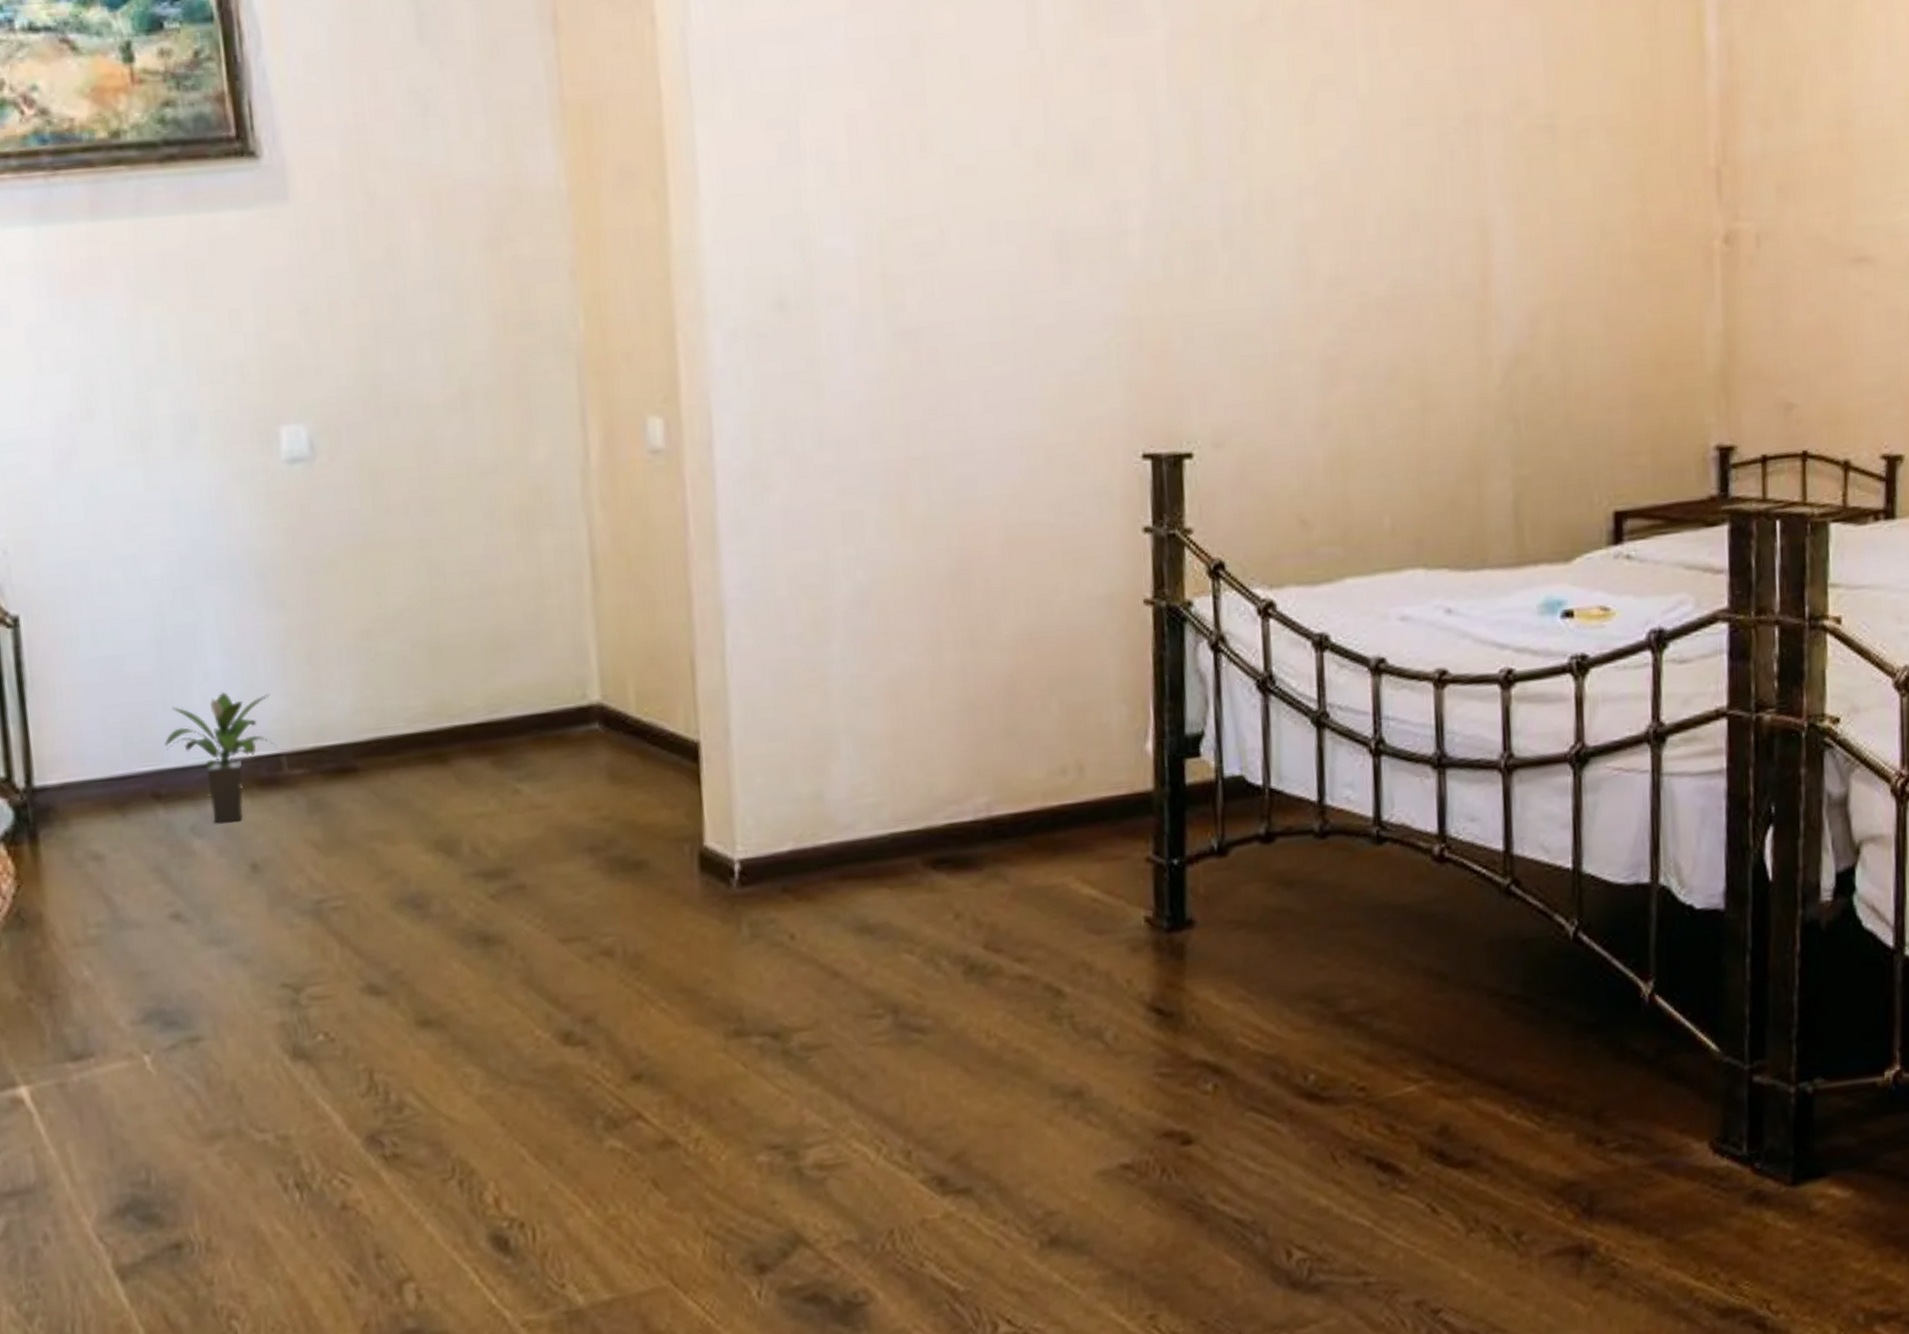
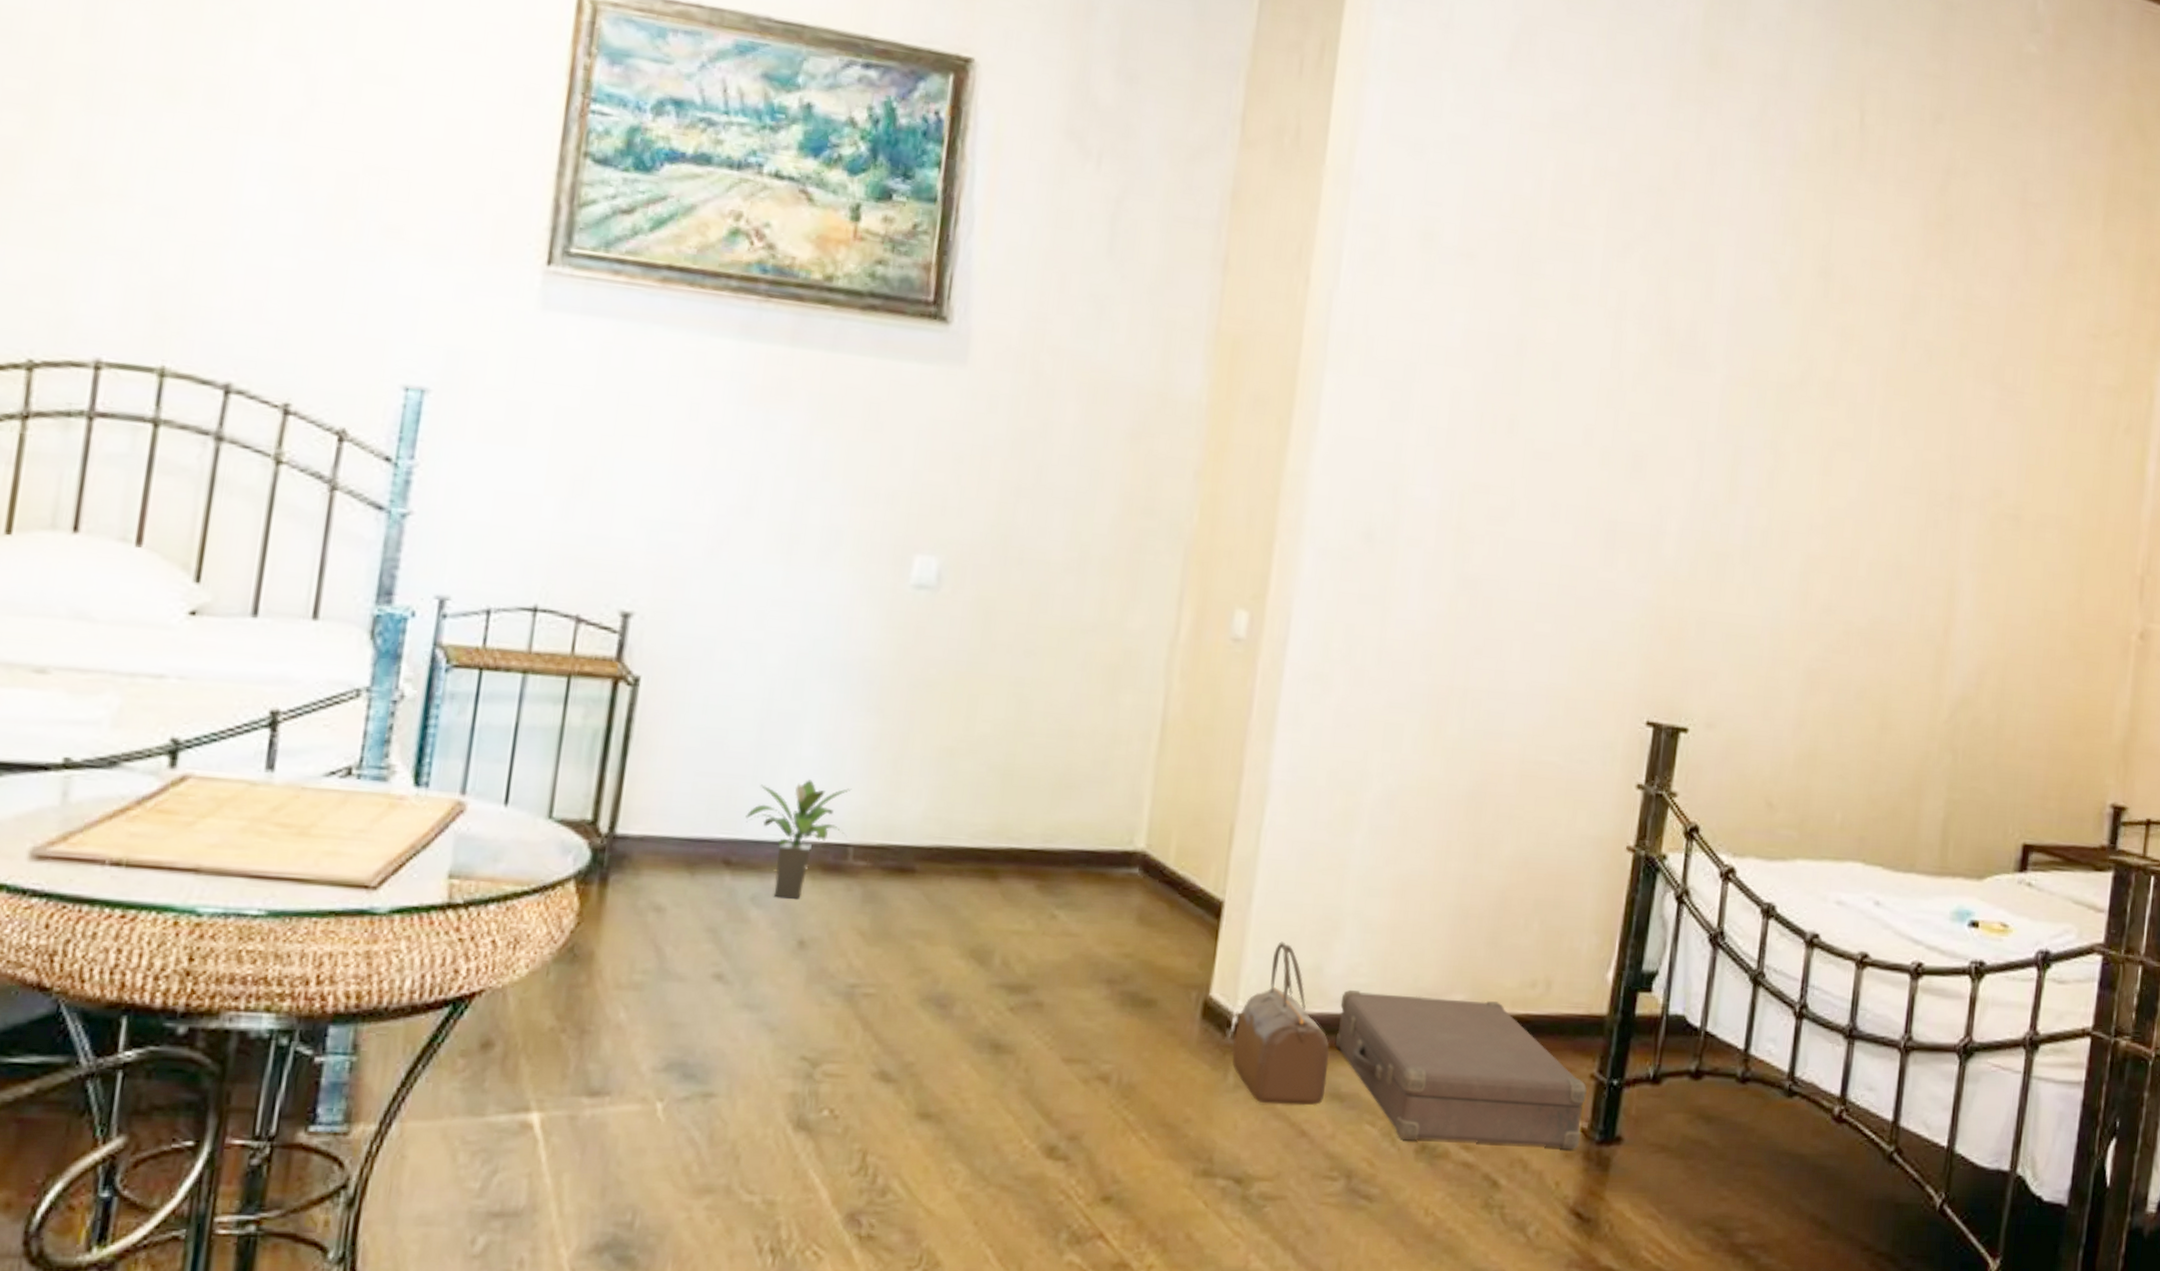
handbag: none [740,773,852,950] -> present [1232,941,1329,1106]
suitcase: none [850,797,1147,964] -> present [1335,990,1587,1150]

